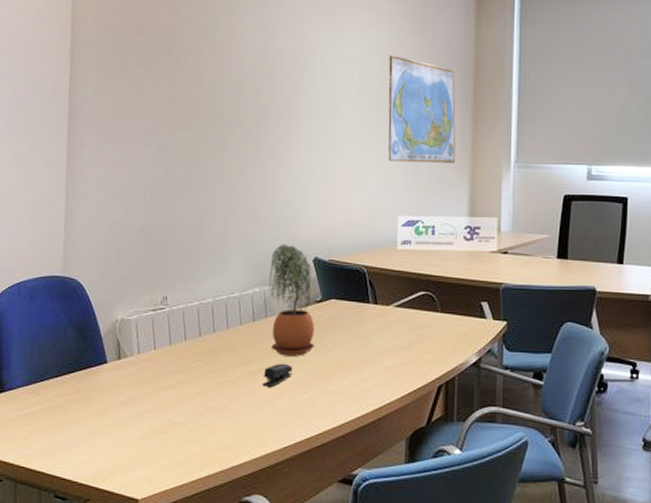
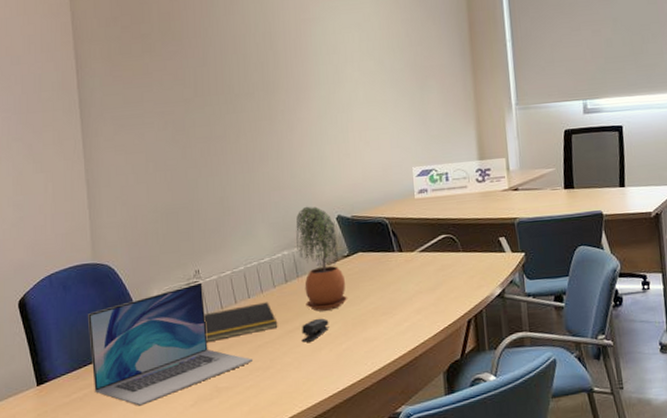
laptop: none [48,309,211,430] -> present [88,282,254,406]
notepad: none [165,339,240,374] -> present [204,302,278,343]
world map: present [388,54,456,163] -> none [387,16,460,118]

